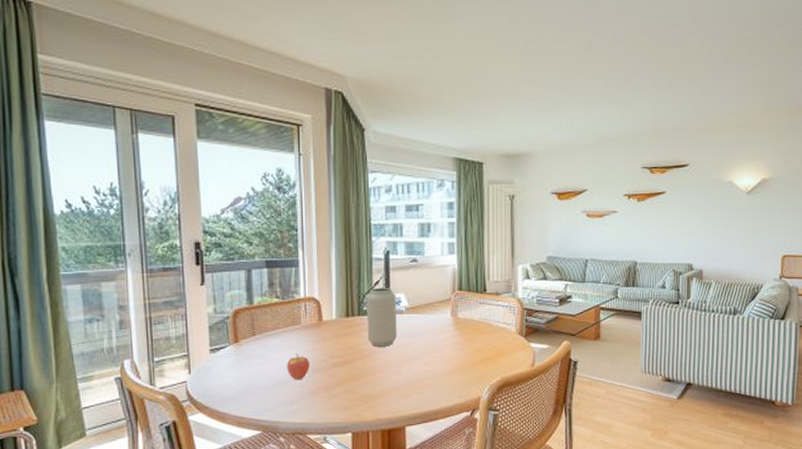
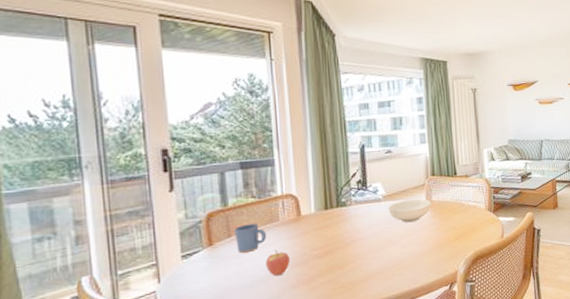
mug: none [258,324,289,353] -> present [234,223,267,253]
vase: present [366,287,397,347] -> none [344,178,376,235]
bowl: none [410,314,457,338] -> present [388,199,432,222]

